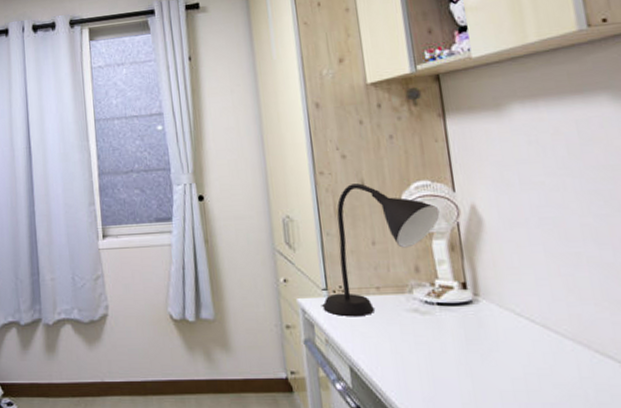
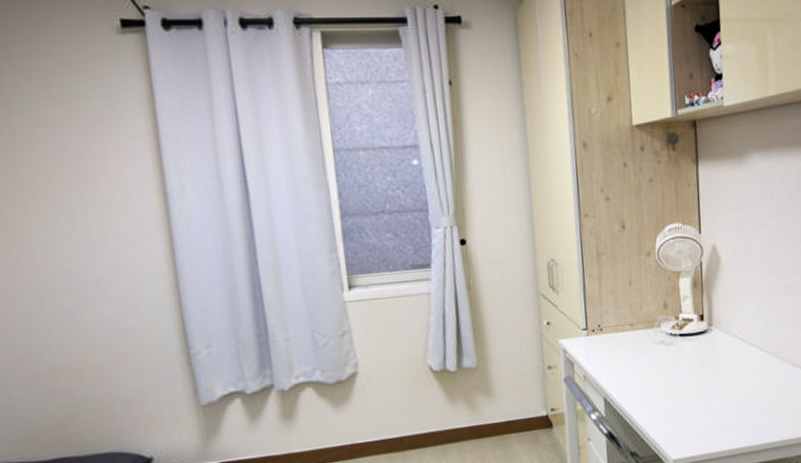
desk lamp: present [321,183,440,317] -> none [581,226,687,353]

